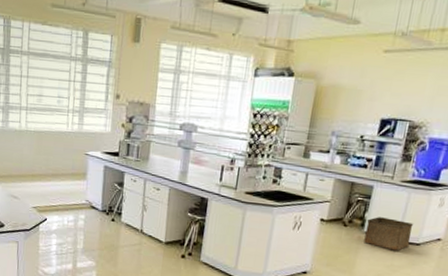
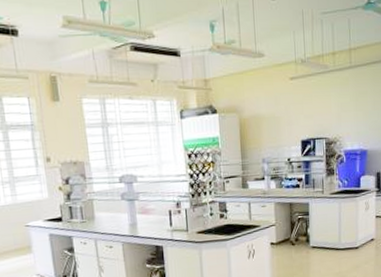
storage bin: present [364,217,414,251] -> none [310,229,350,259]

